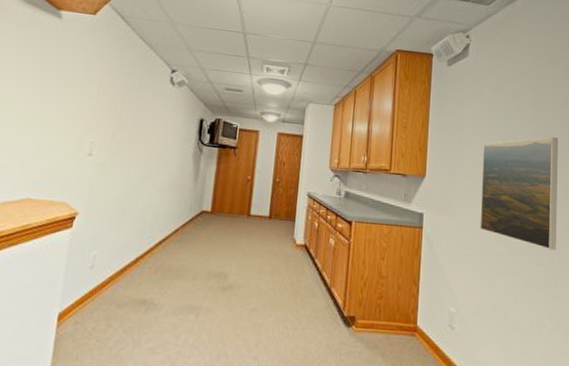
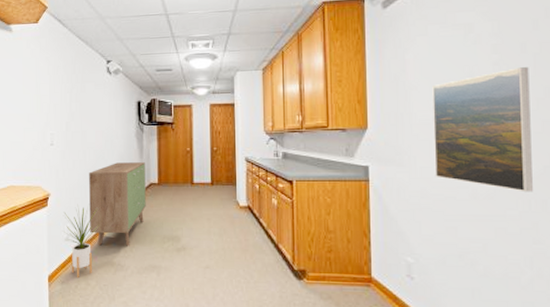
house plant: none [87,228,136,317] -> present [64,203,99,277]
sideboard: none [121,184,199,282] -> present [89,162,146,246]

